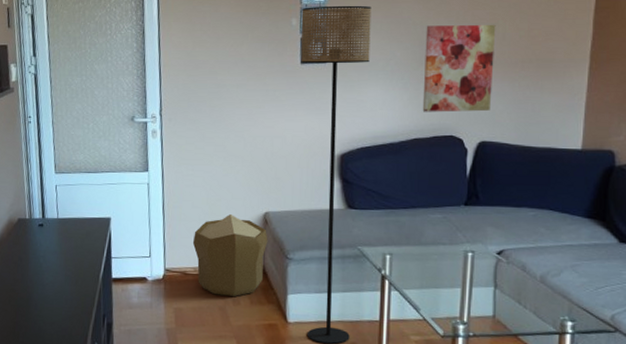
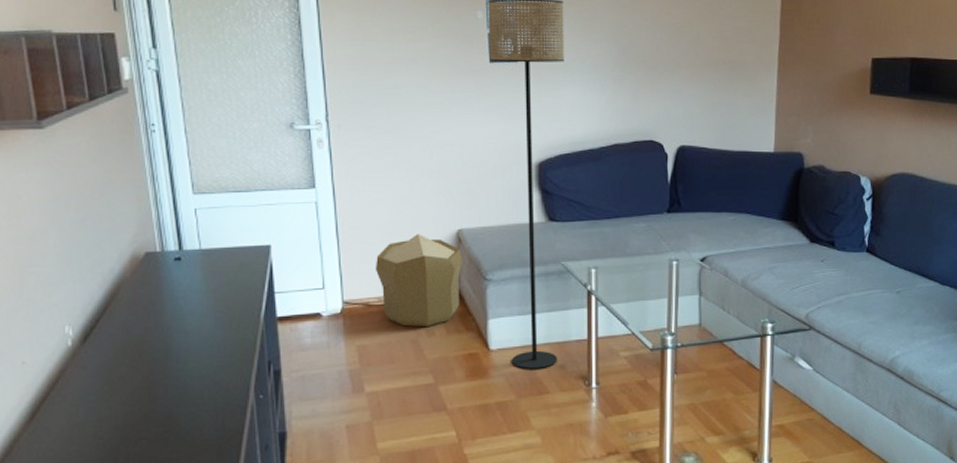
wall art: present [422,24,496,112] -> none [621,23,690,116]

